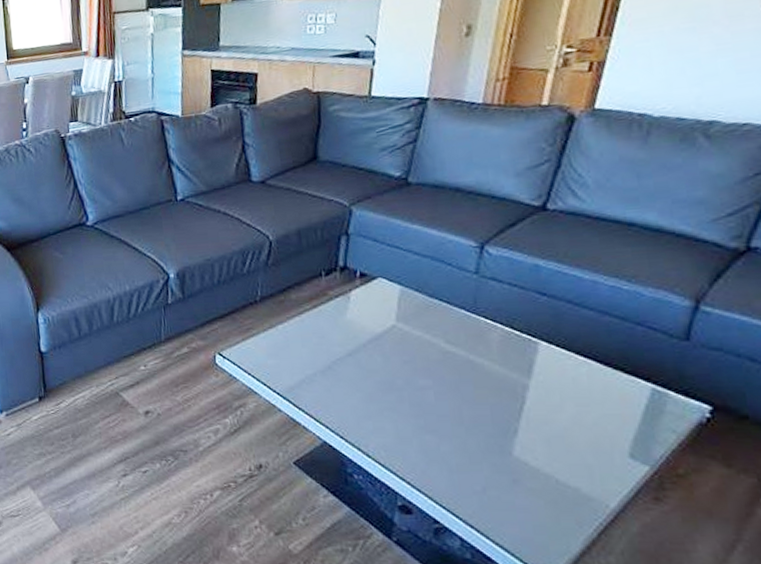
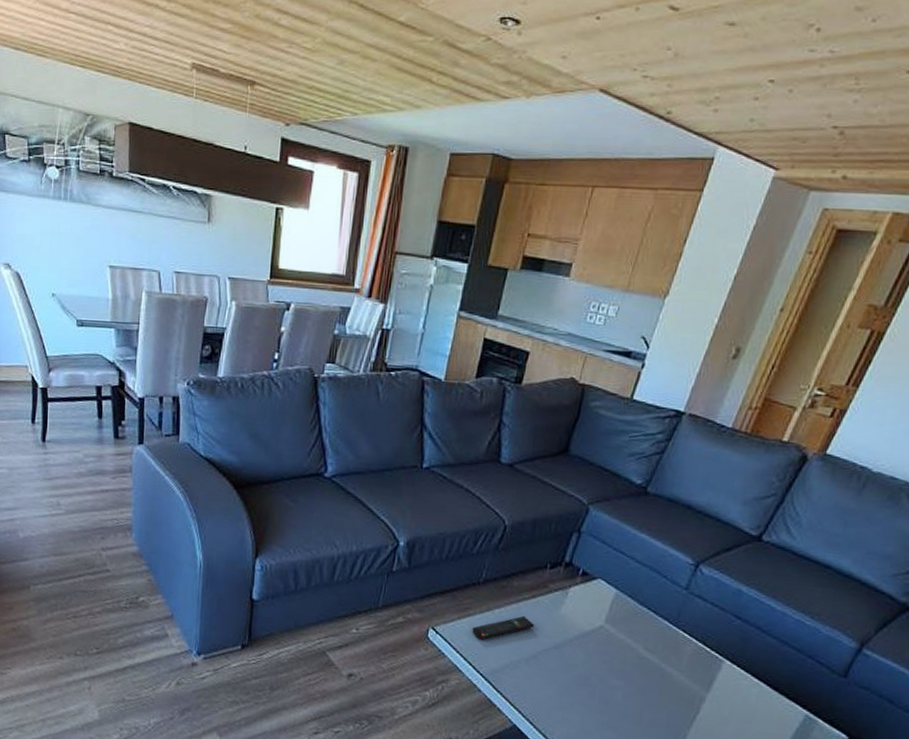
remote control: none [259,327,323,358] -> present [472,615,535,640]

